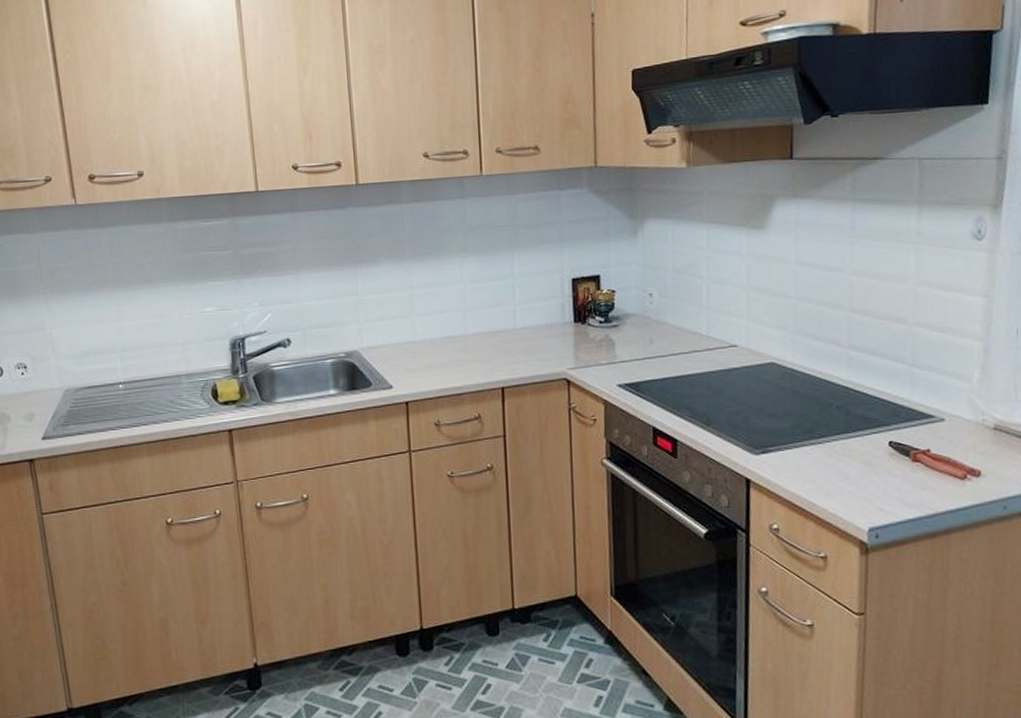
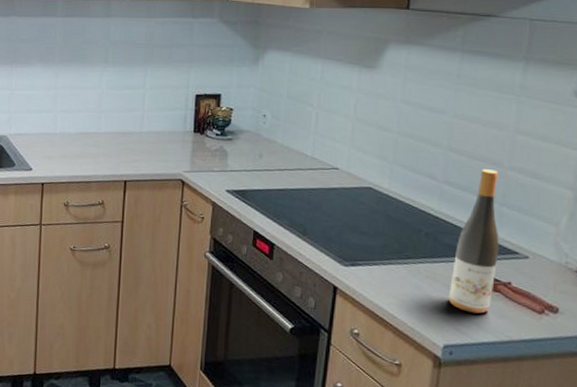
wine bottle: none [867,327,914,488] -> present [448,169,499,314]

